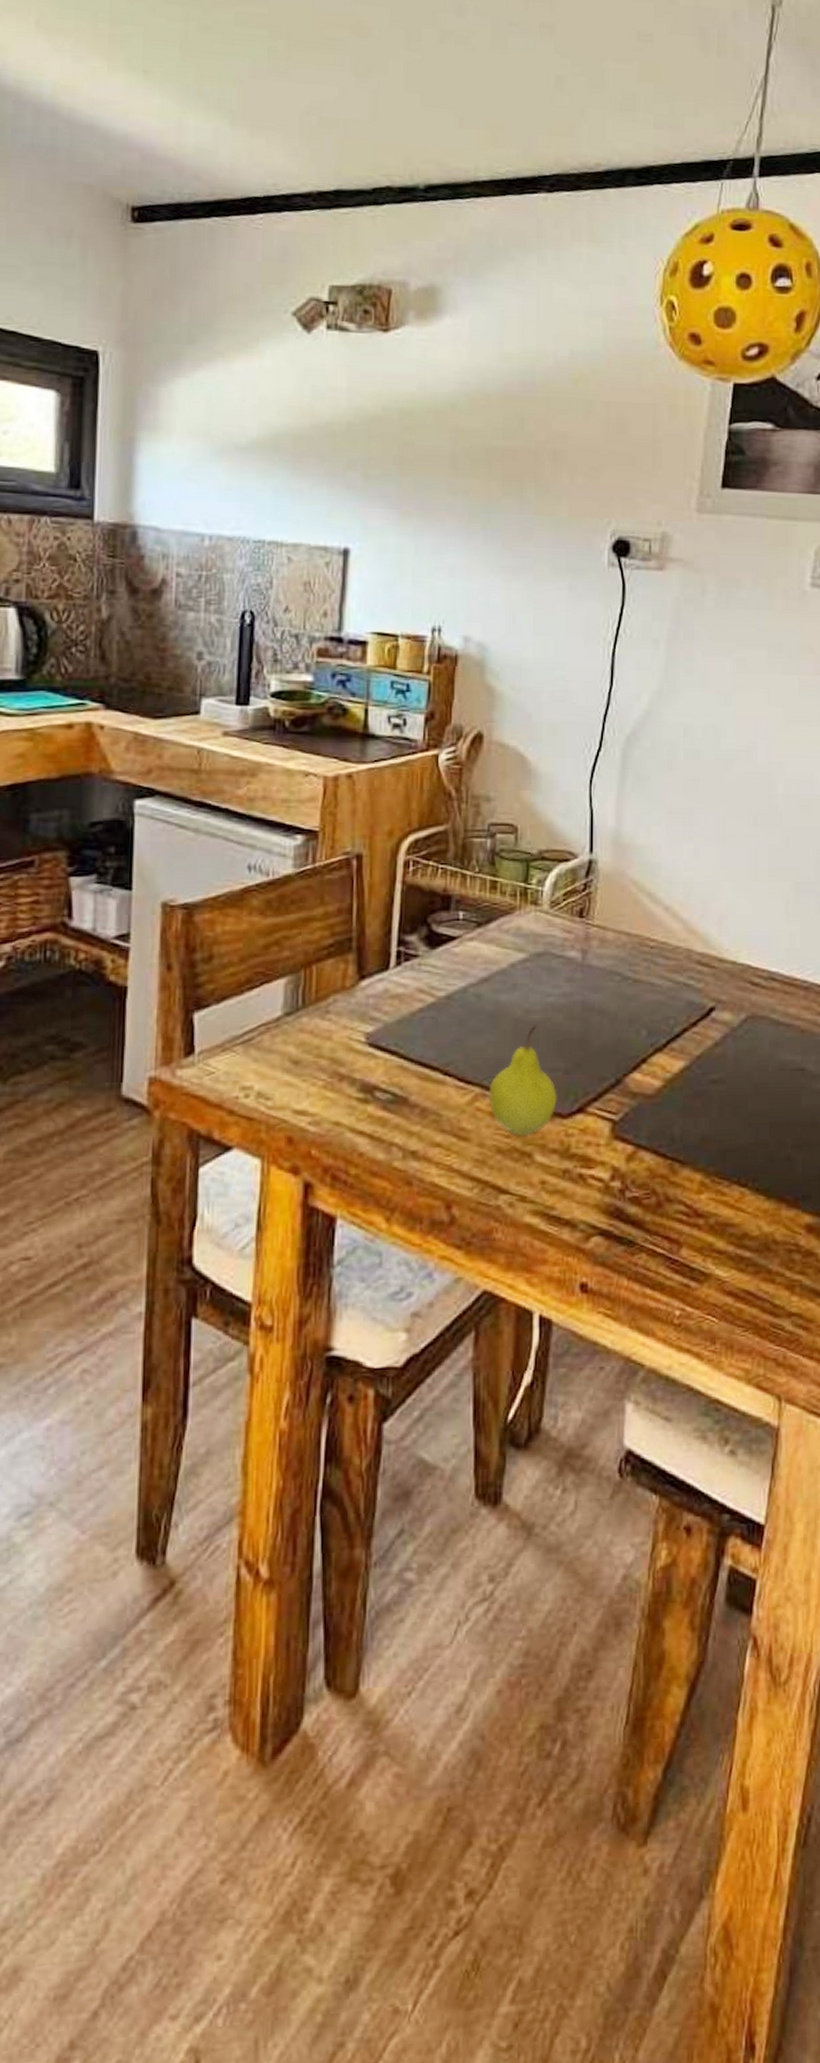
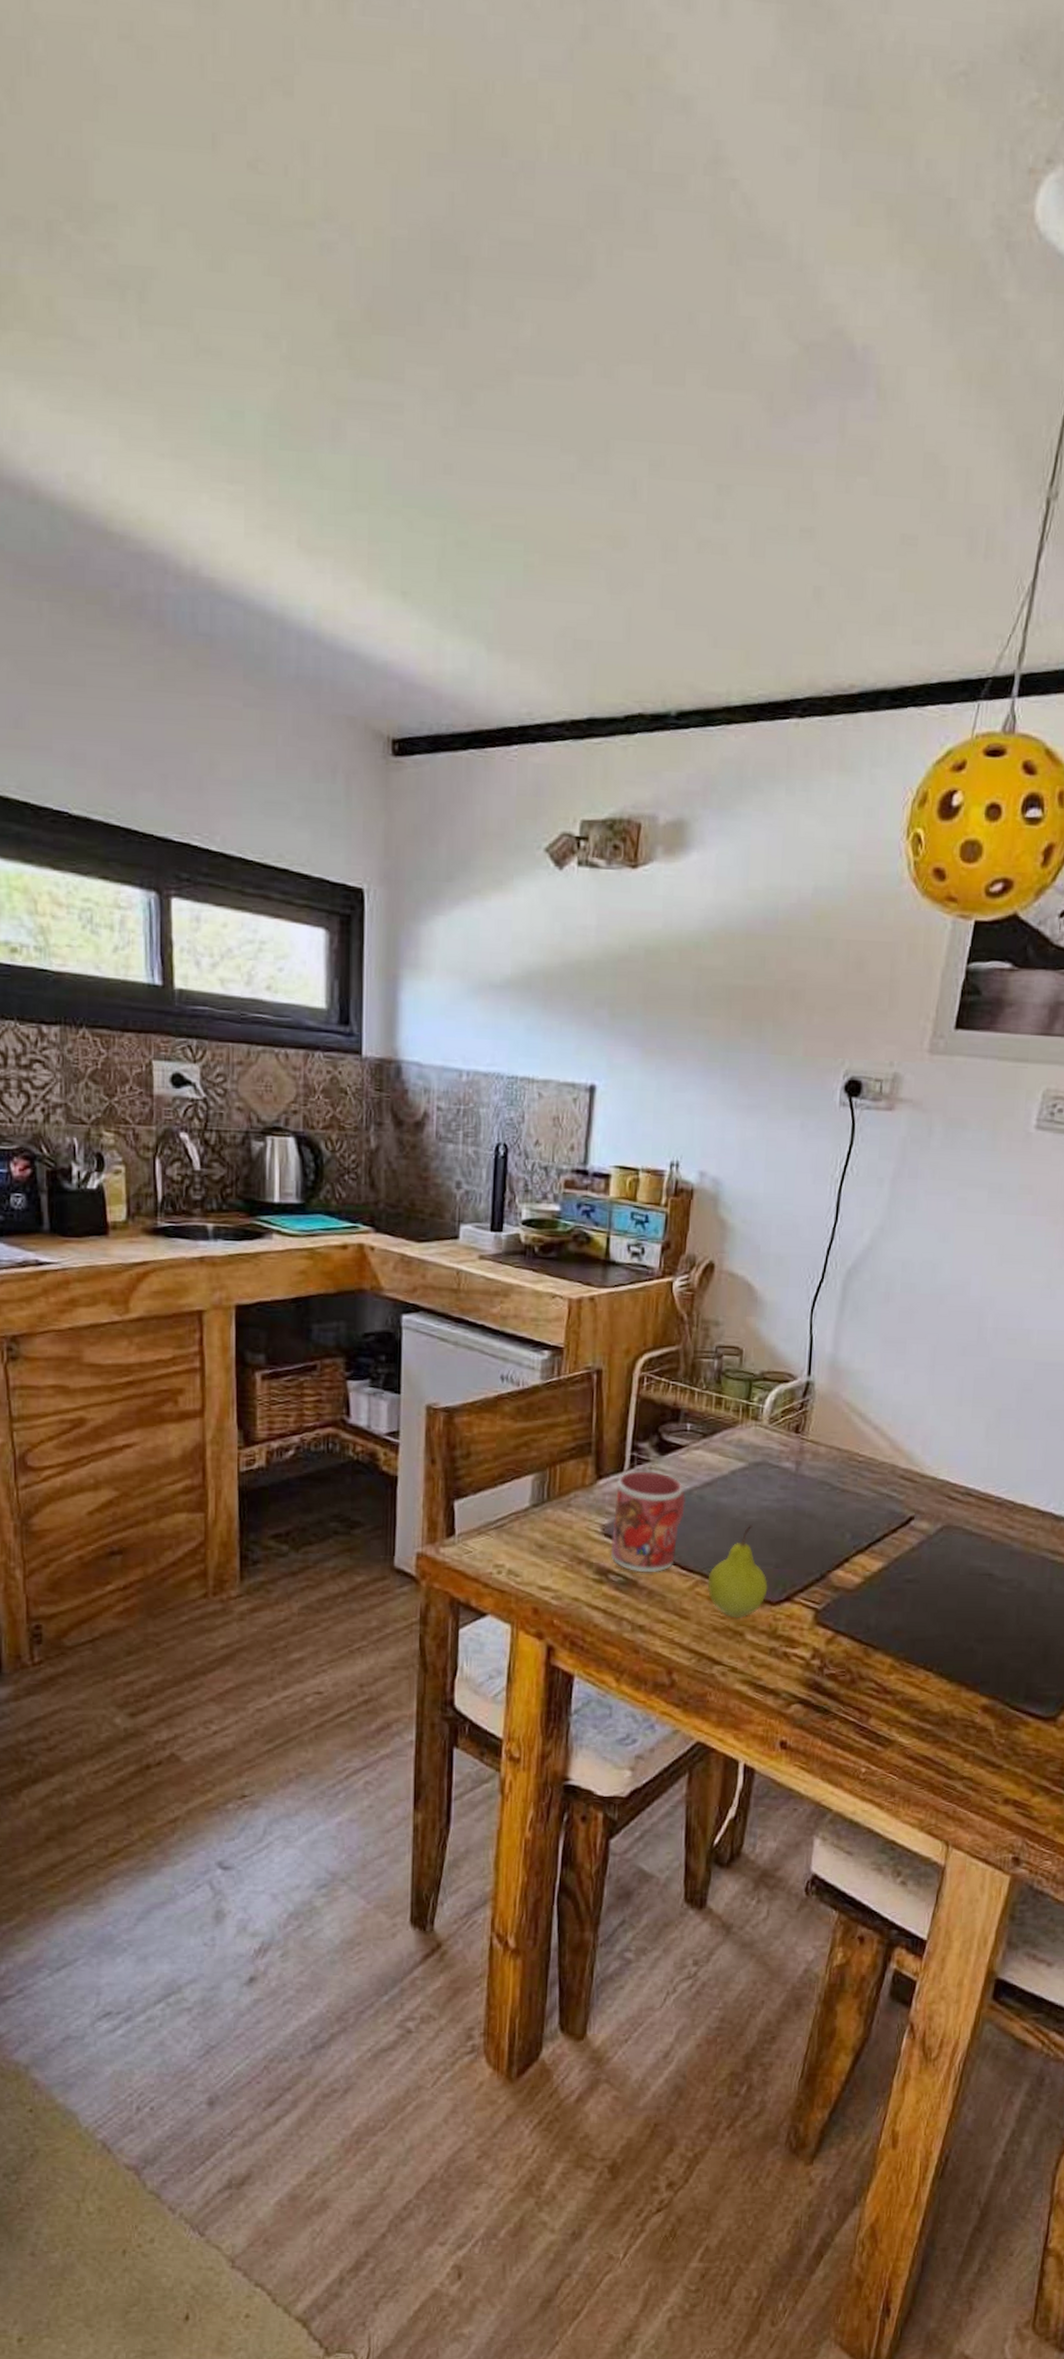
mug: none [377,968,461,1086] -> present [611,1471,686,1572]

